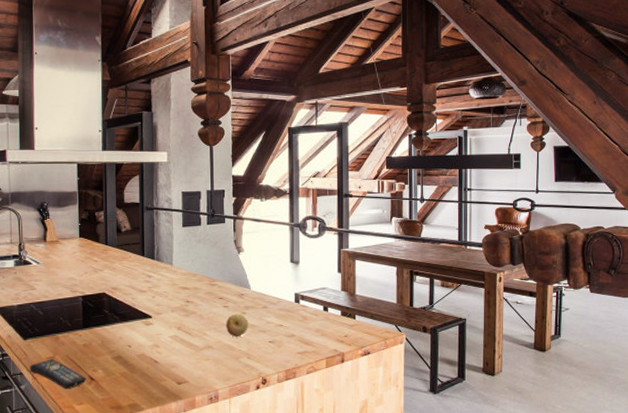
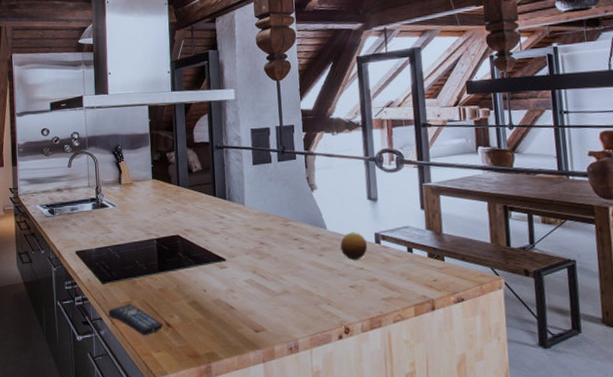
fruit: present [225,313,248,338] -> none [302,256,326,282]
fruit: none [263,292,288,318] -> present [340,232,368,261]

